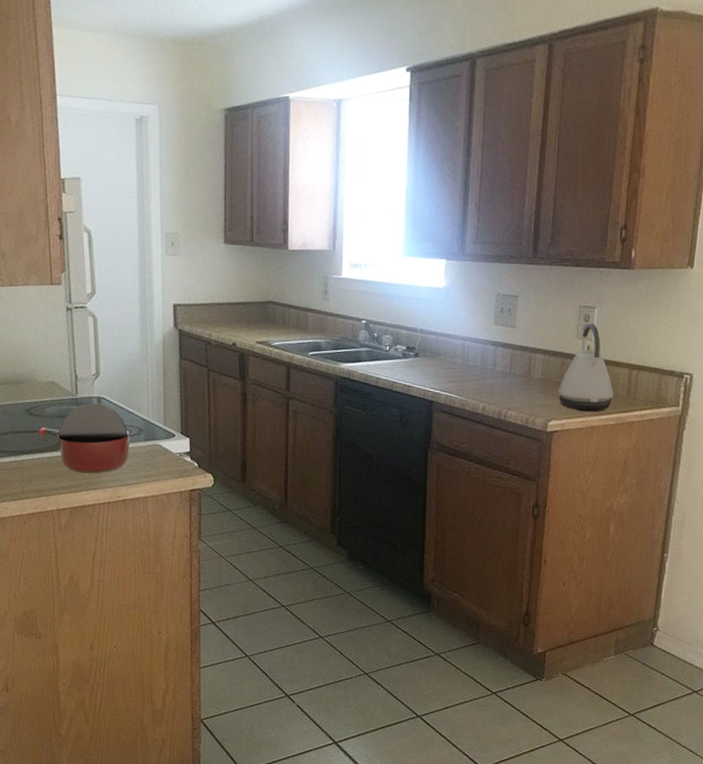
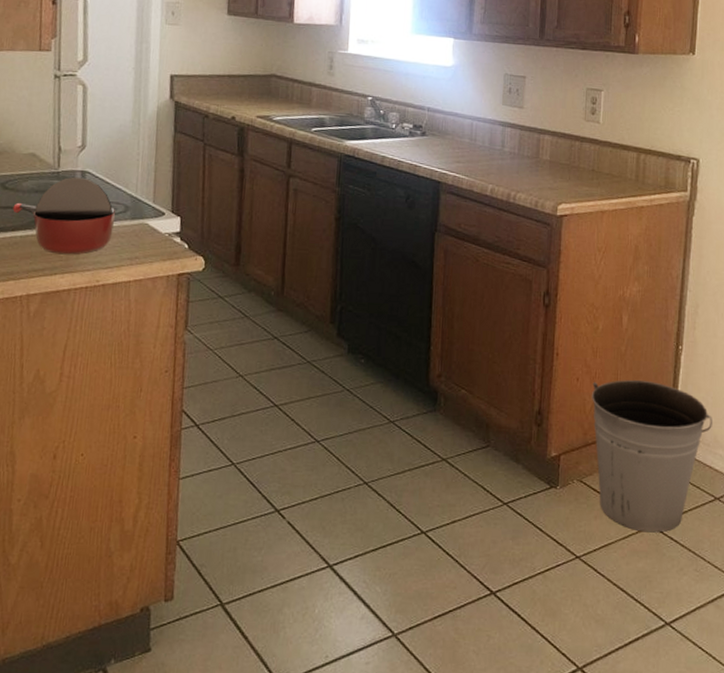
kettle: present [557,323,615,412] -> none [566,106,624,196]
bucket: none [577,584,694,721] -> present [592,379,712,533]

